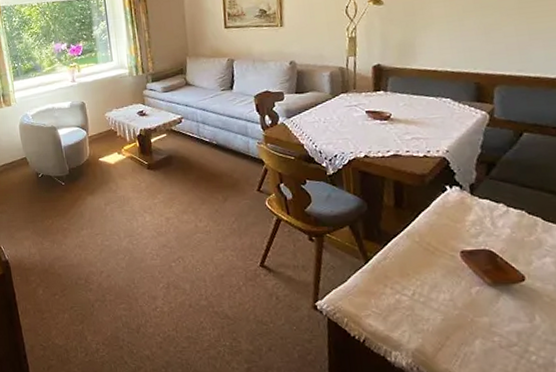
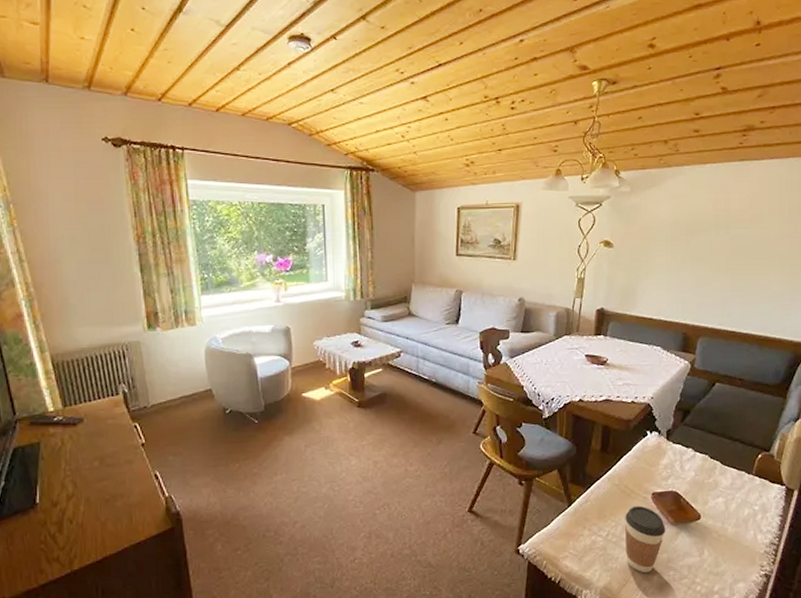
coffee cup: none [431,264,483,338] -> present [625,505,666,573]

